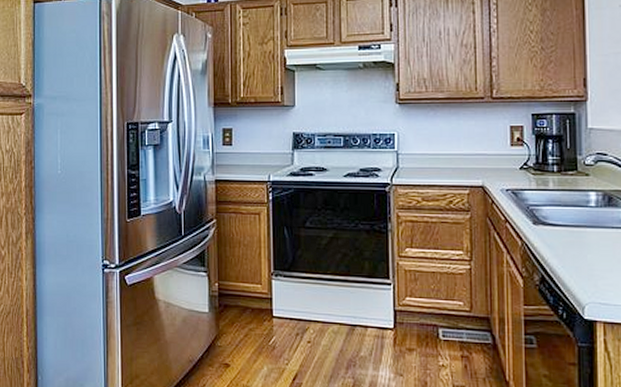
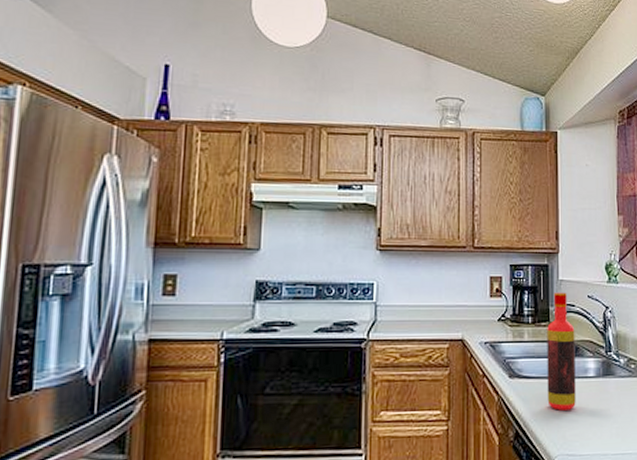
bottle: none [575,141,609,260] -> present [547,292,576,411]

